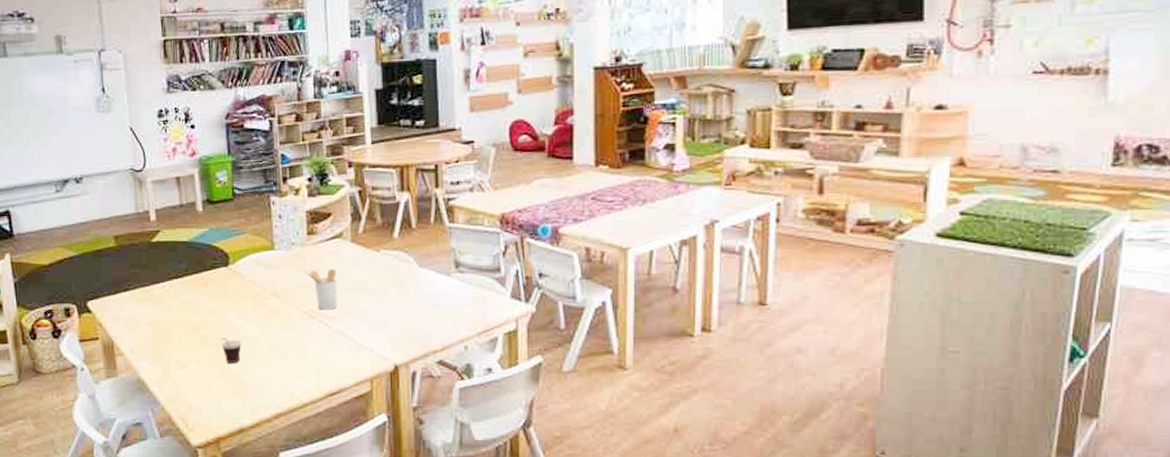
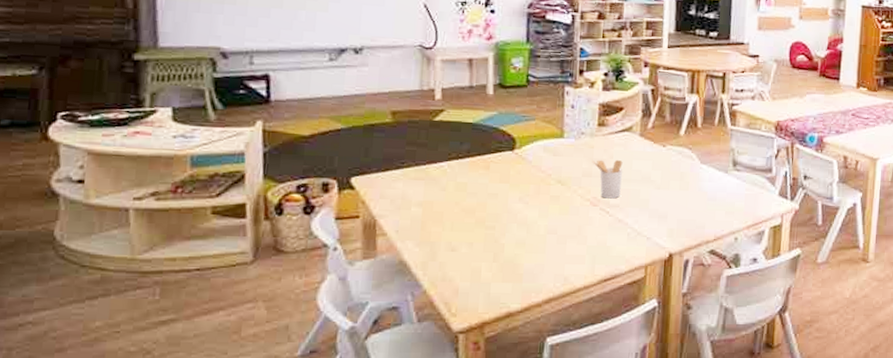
cup: present [221,338,242,363] -> none [497,222,519,247]

